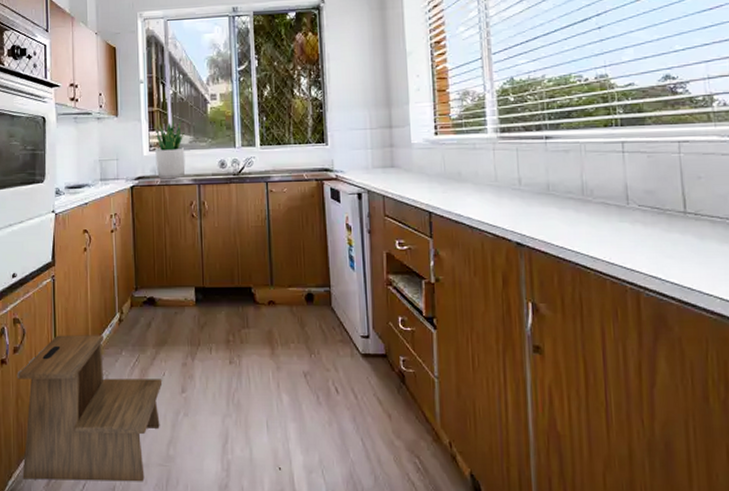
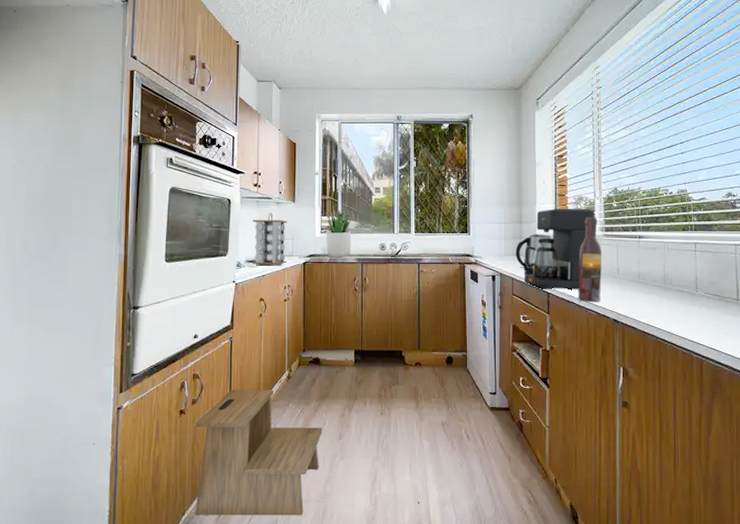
spice rack: none [71,130,112,192] -> present [251,213,288,266]
kettle: none [385,140,431,192] -> present [515,234,552,276]
coffee maker: none [397,105,485,208] -> present [524,208,594,290]
wine bottle: none [467,115,499,223] -> present [577,217,603,303]

